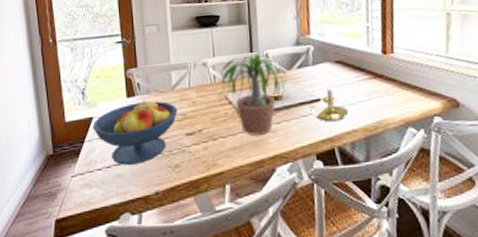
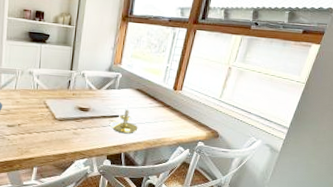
potted plant: present [213,53,290,136] -> none [34,72,97,135]

